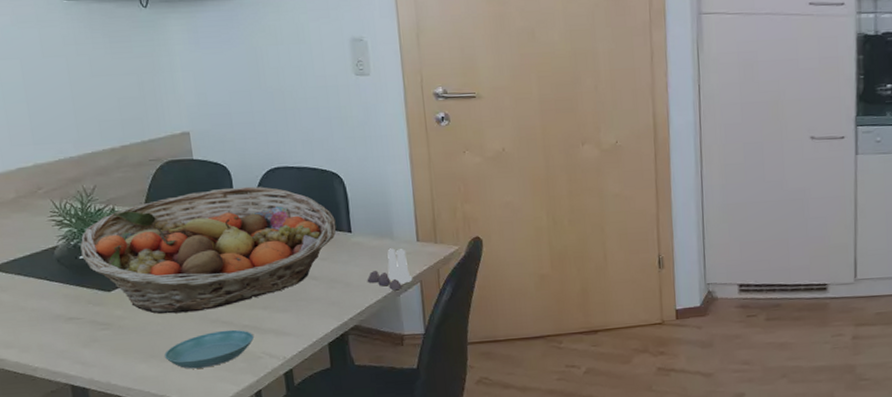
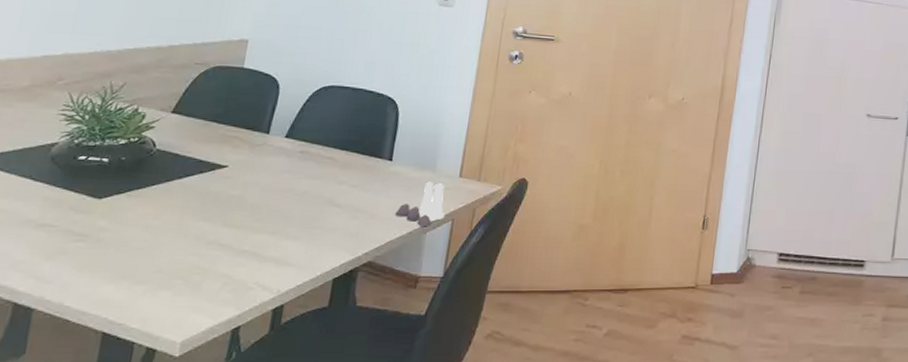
fruit basket: present [80,186,337,314] -> none [82,100,379,231]
saucer: present [164,329,254,369] -> none [139,254,251,295]

